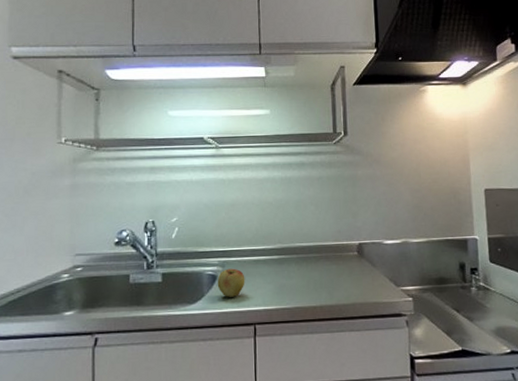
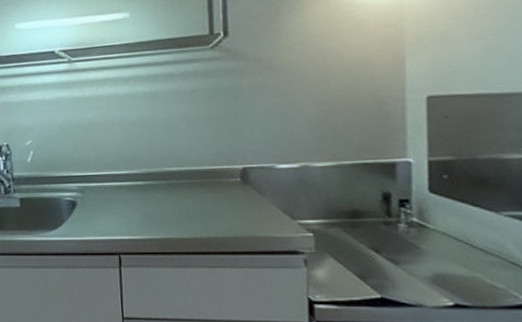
apple: present [217,268,245,297] -> none [77,194,108,225]

